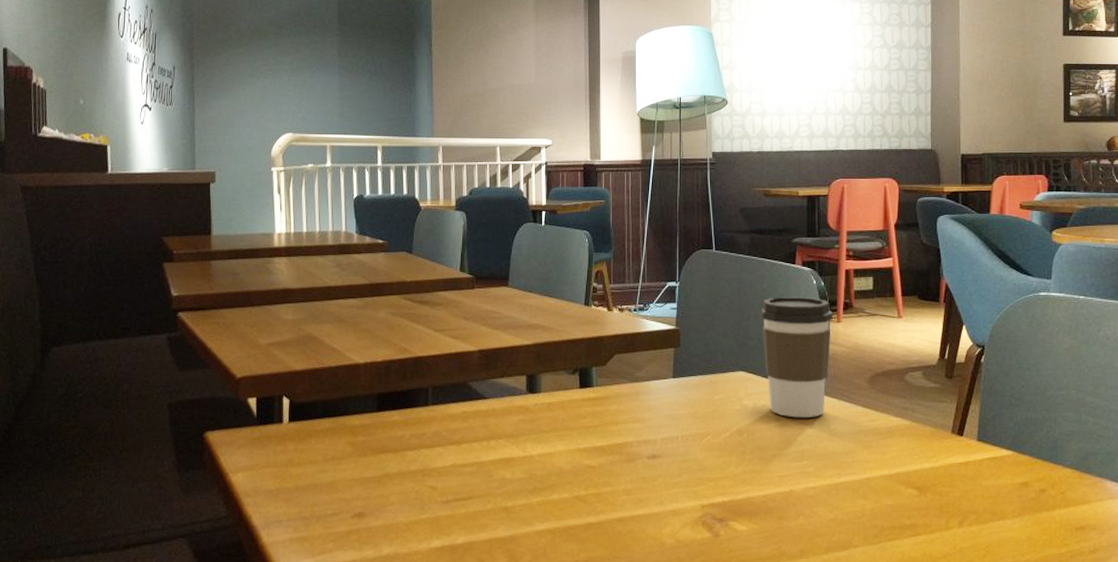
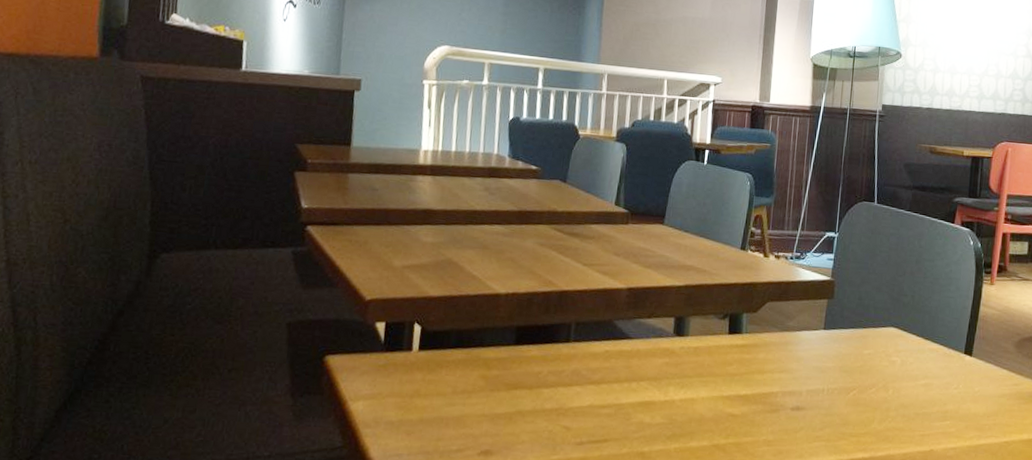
coffee cup: present [760,296,834,418] -> none [916,255,987,379]

